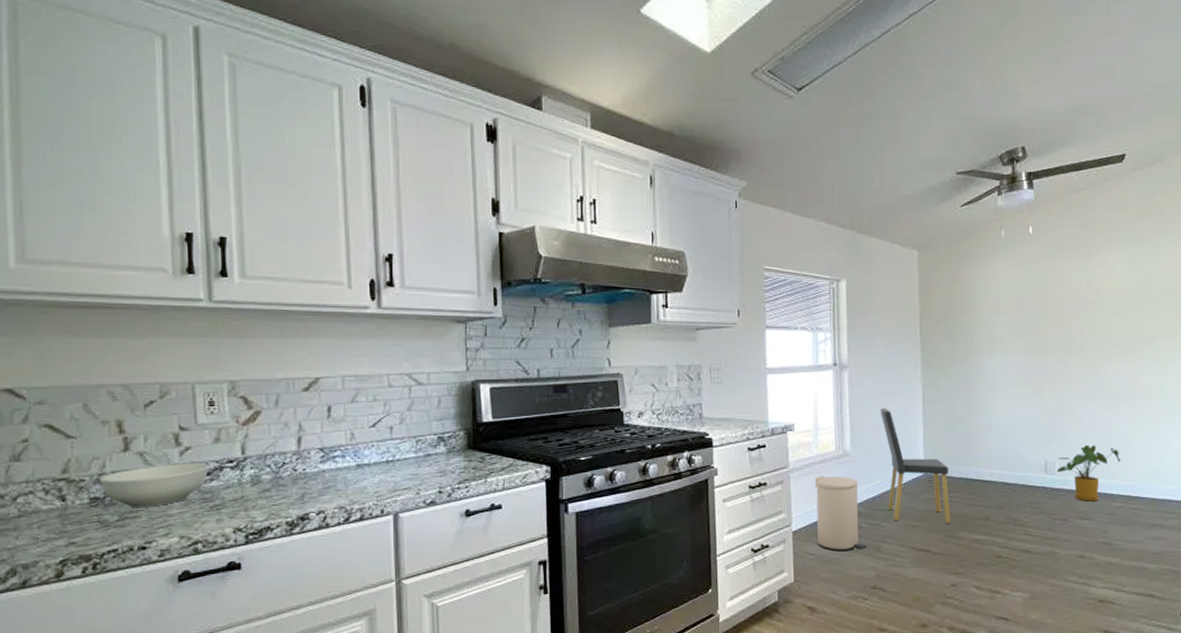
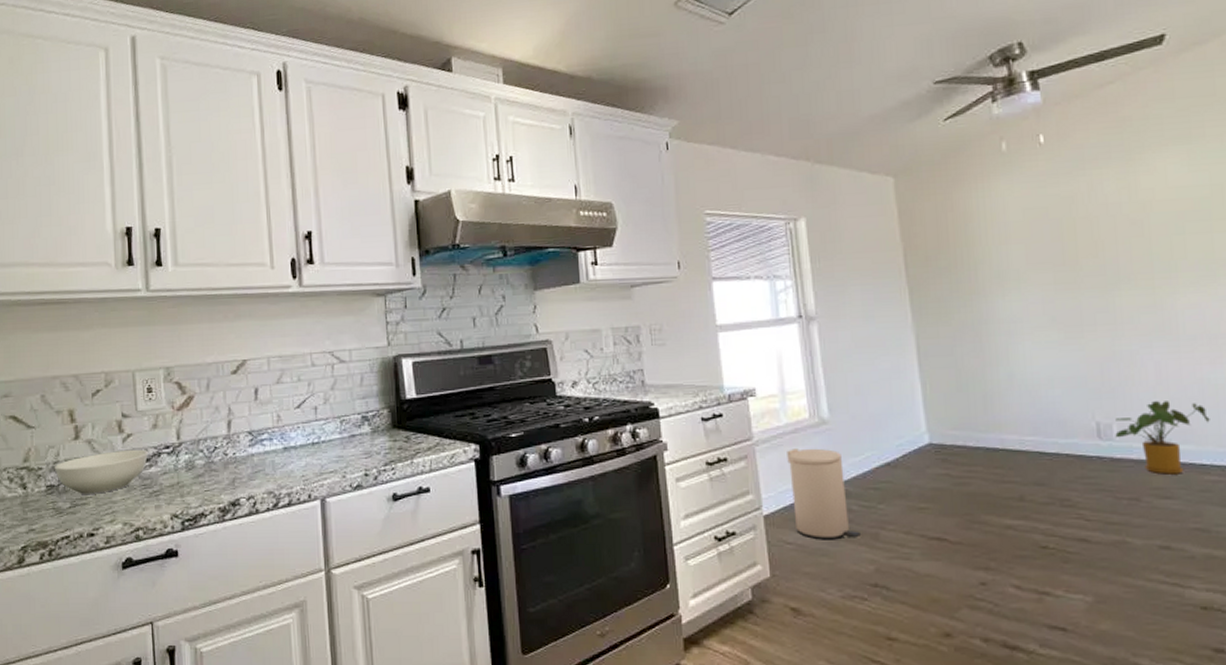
dining chair: present [880,408,951,523] -> none [862,364,972,505]

